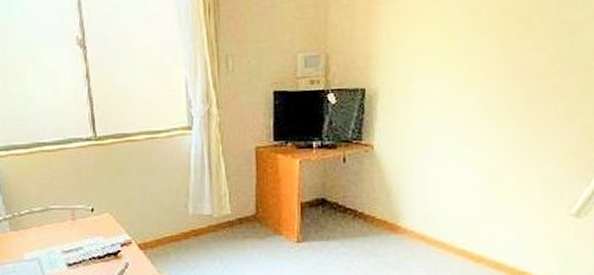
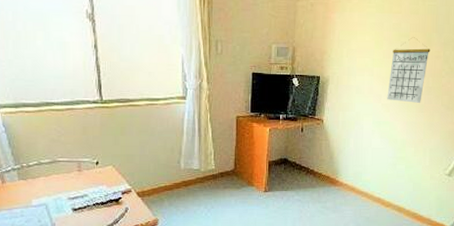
calendar: none [466,24,530,115] -> present [387,37,431,103]

